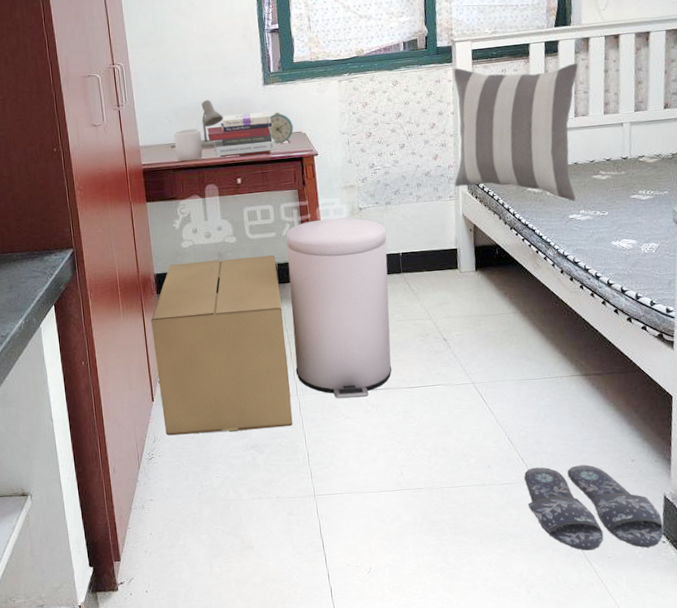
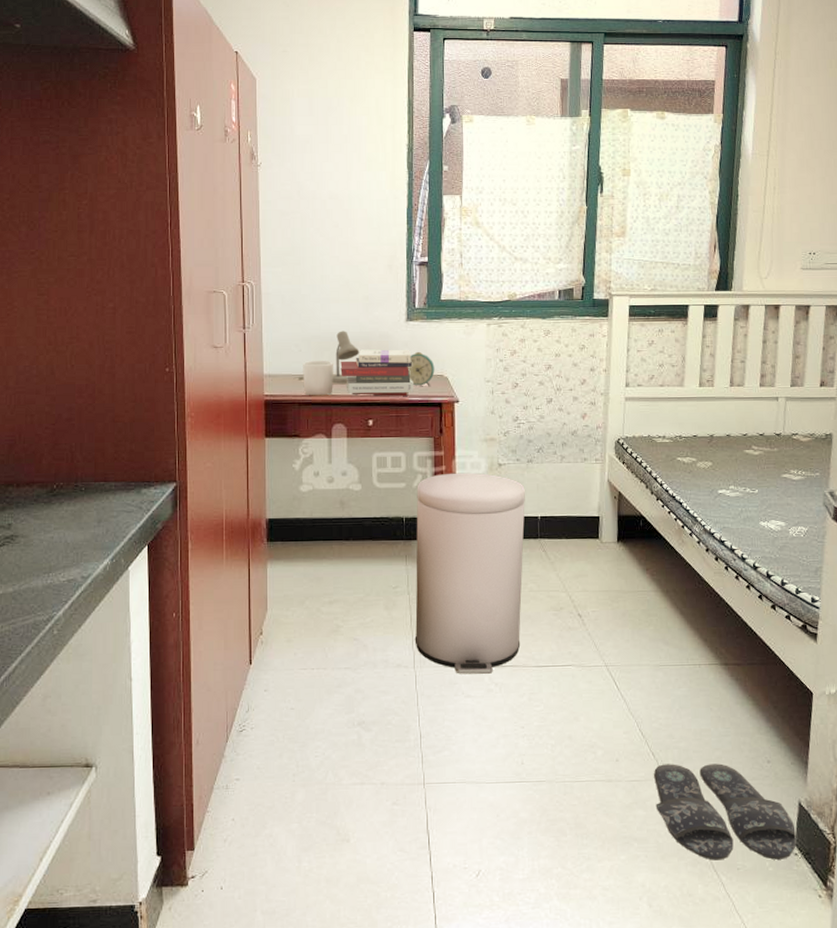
box: present [151,255,293,436] -> none [257,507,407,705]
pillow: present [452,63,579,201] -> none [602,323,737,475]

